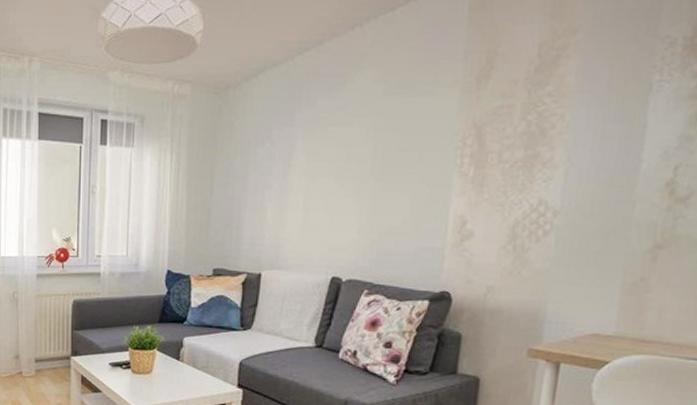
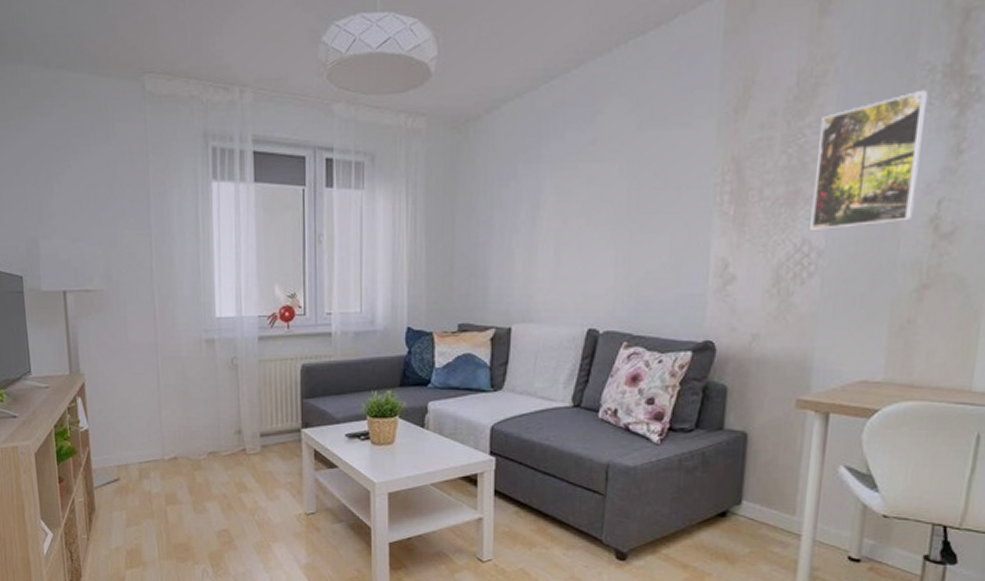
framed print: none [547,61,669,193] -> present [810,89,929,232]

